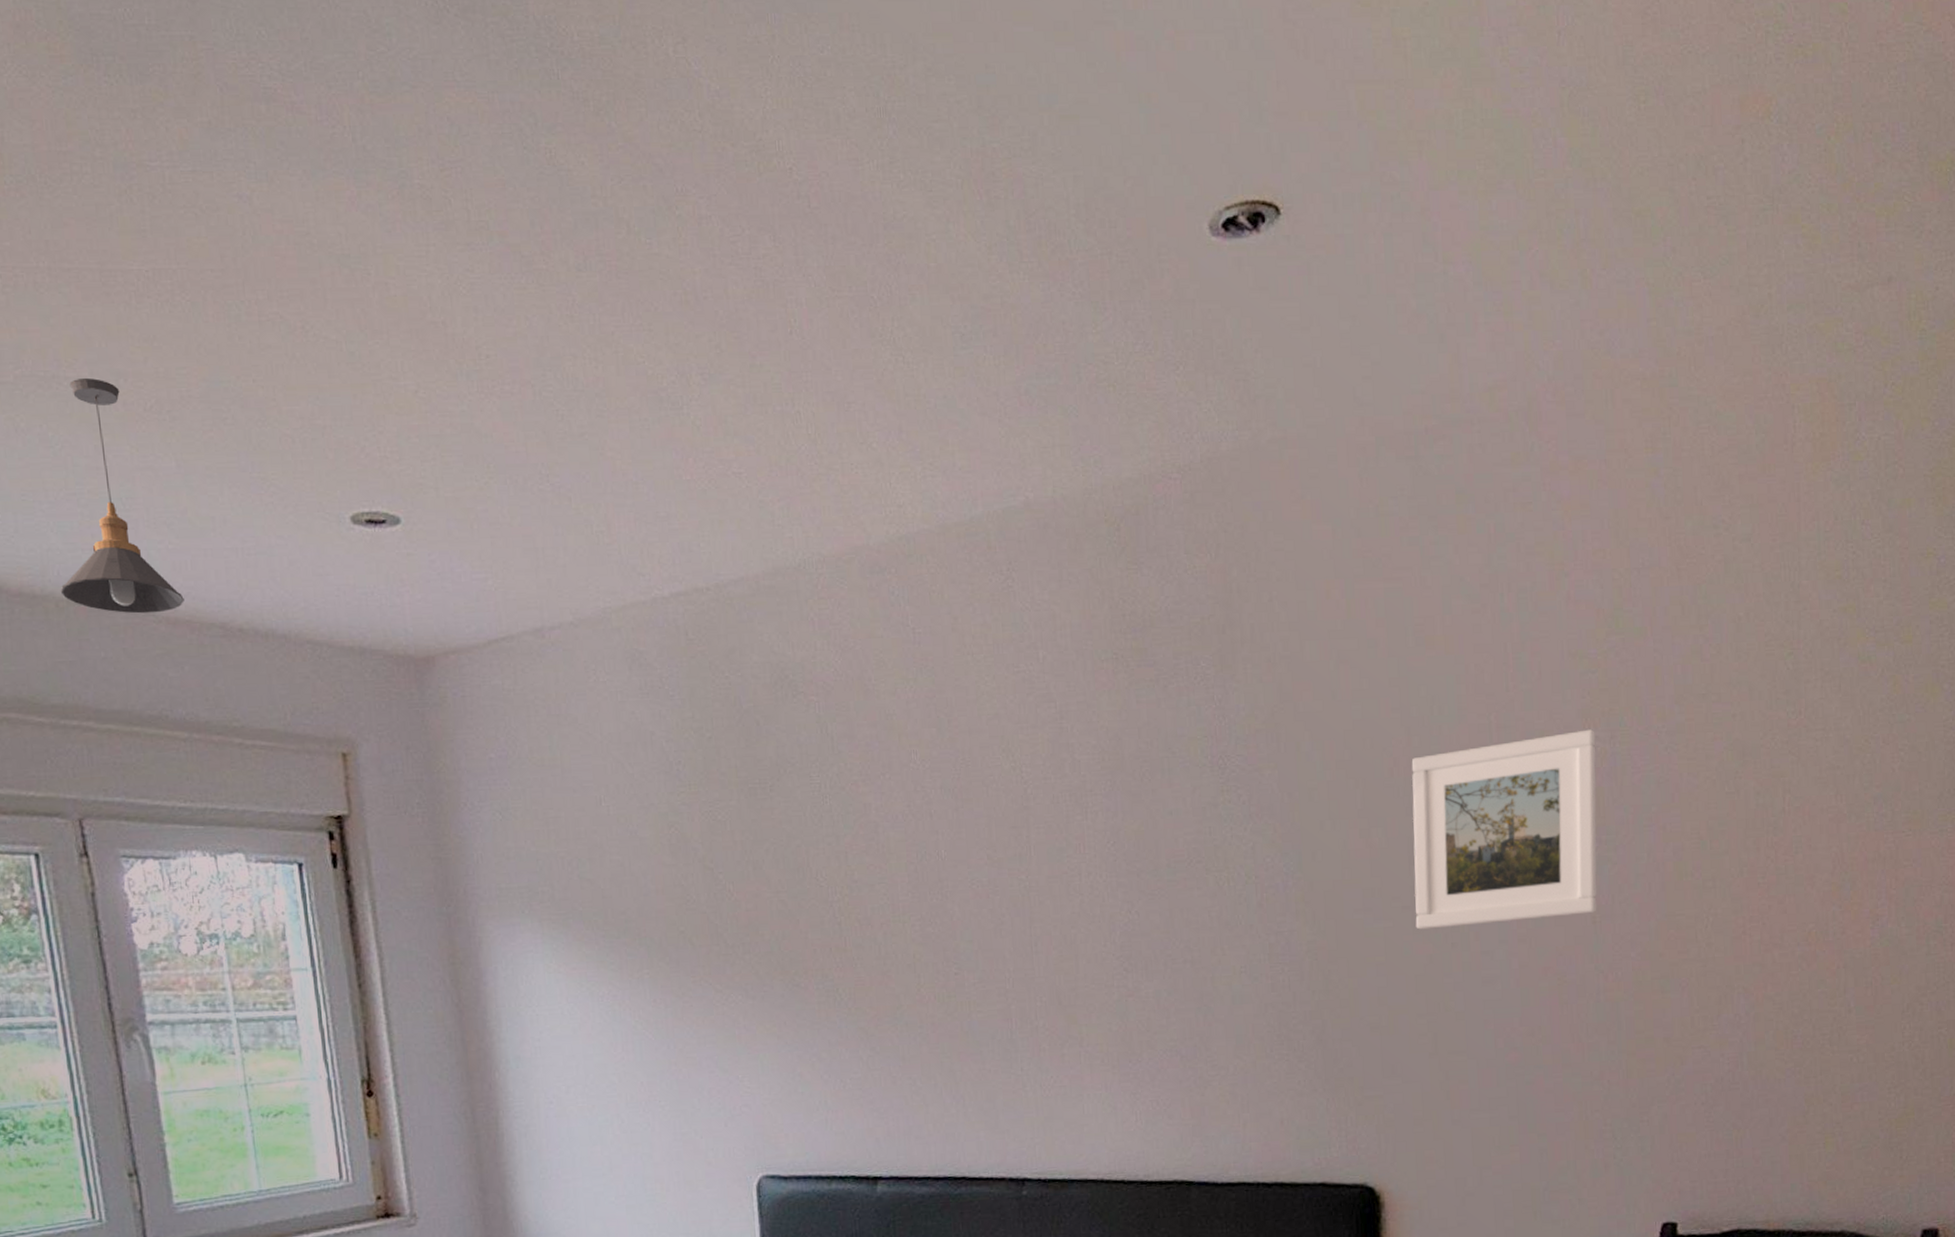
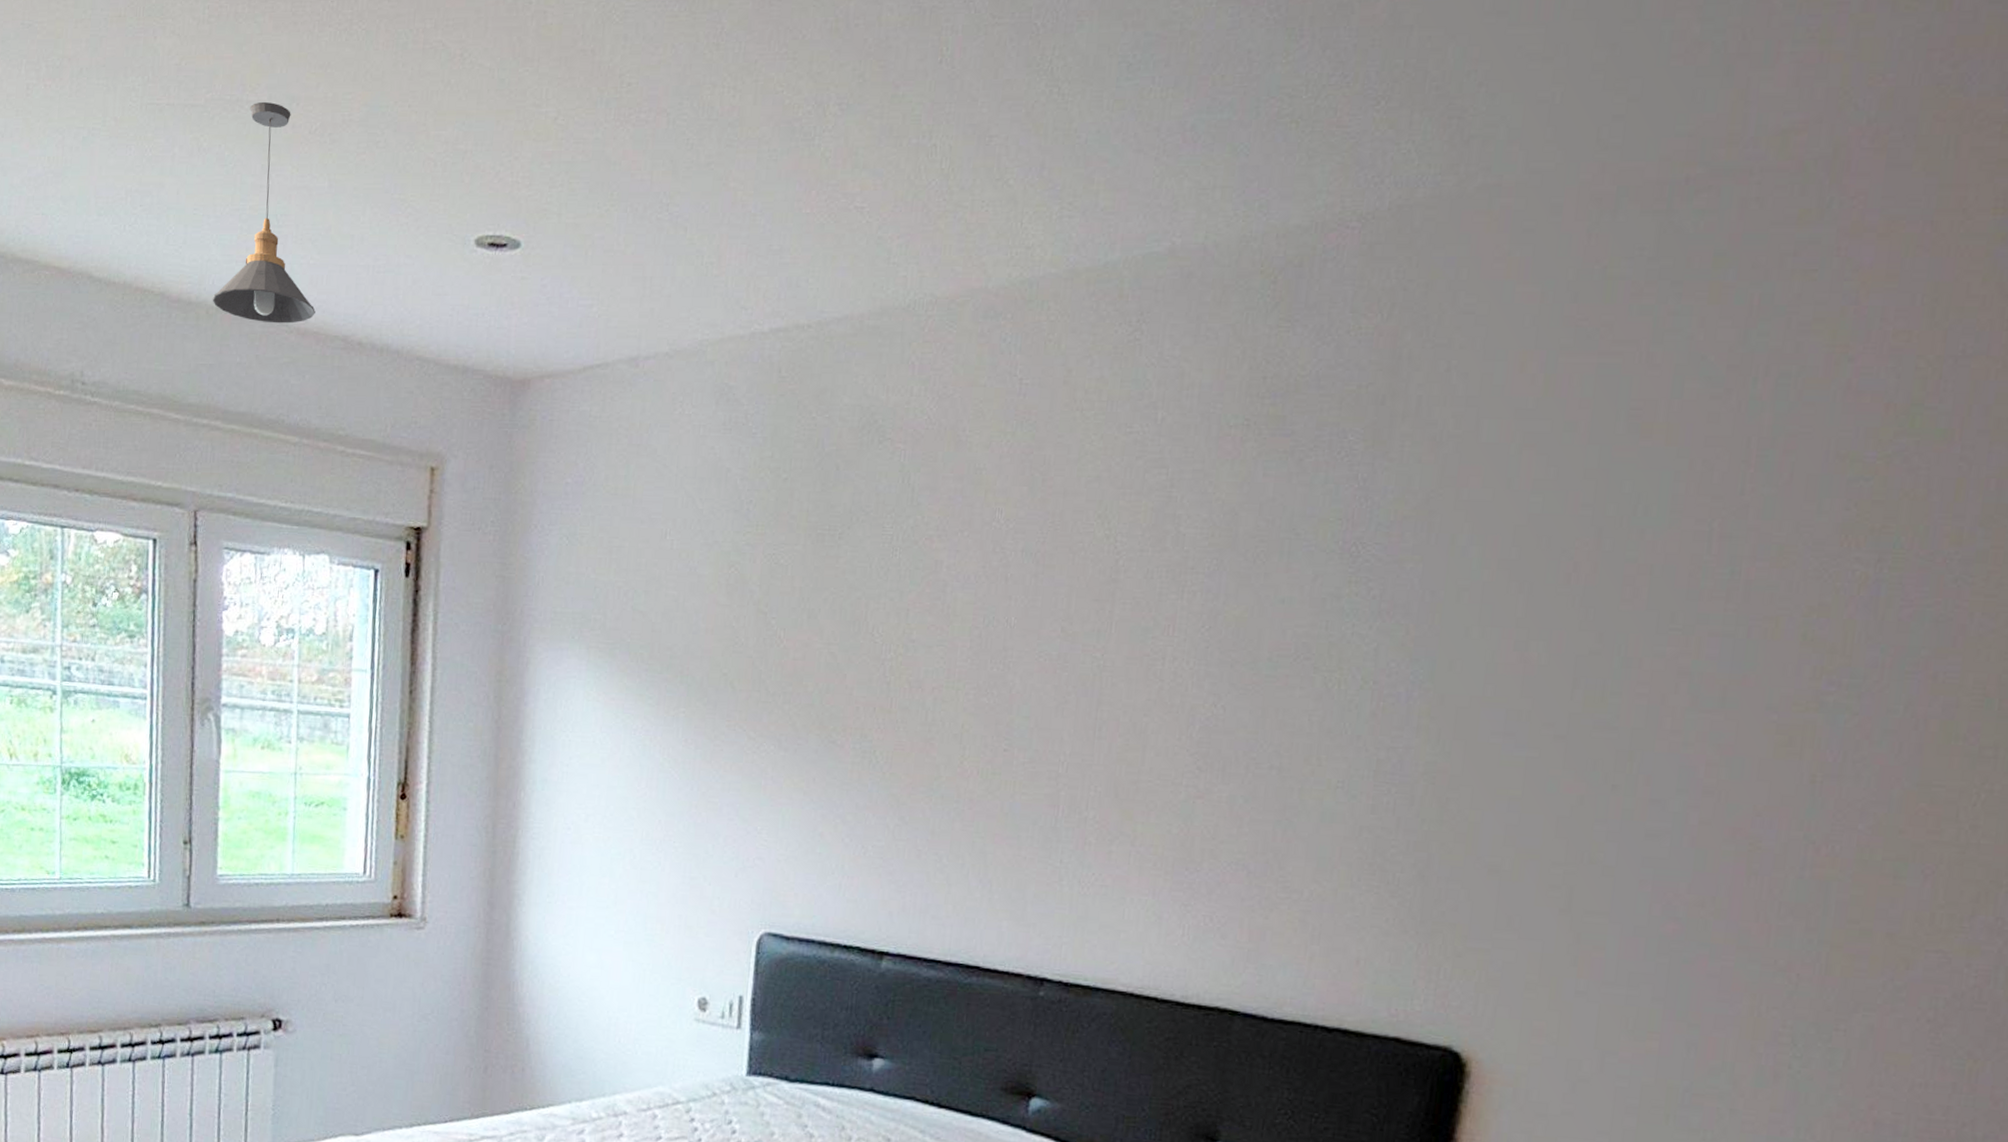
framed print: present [1411,729,1597,930] -> none [1568,548,1857,771]

